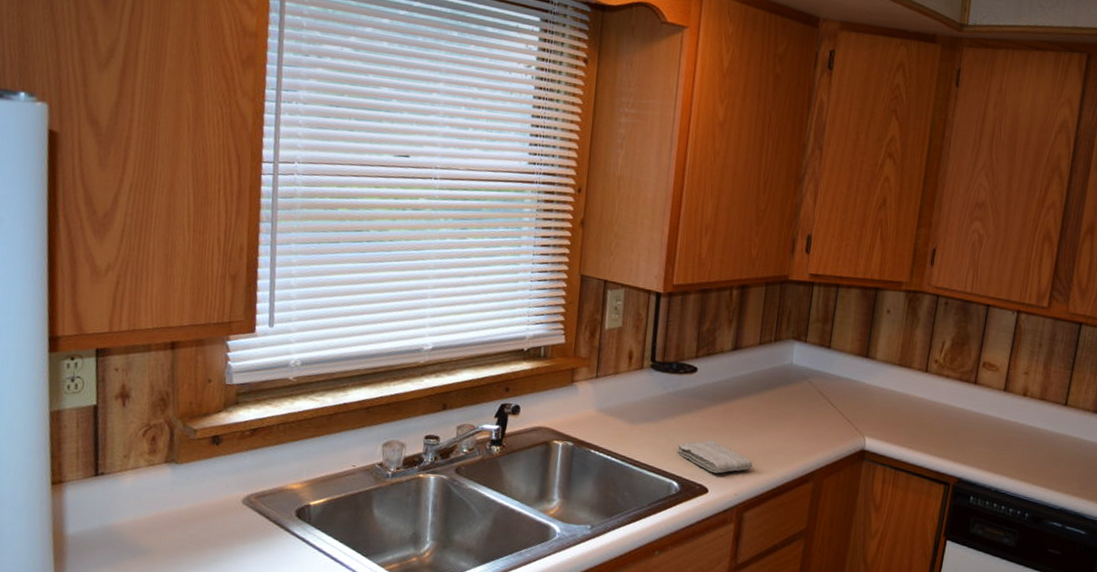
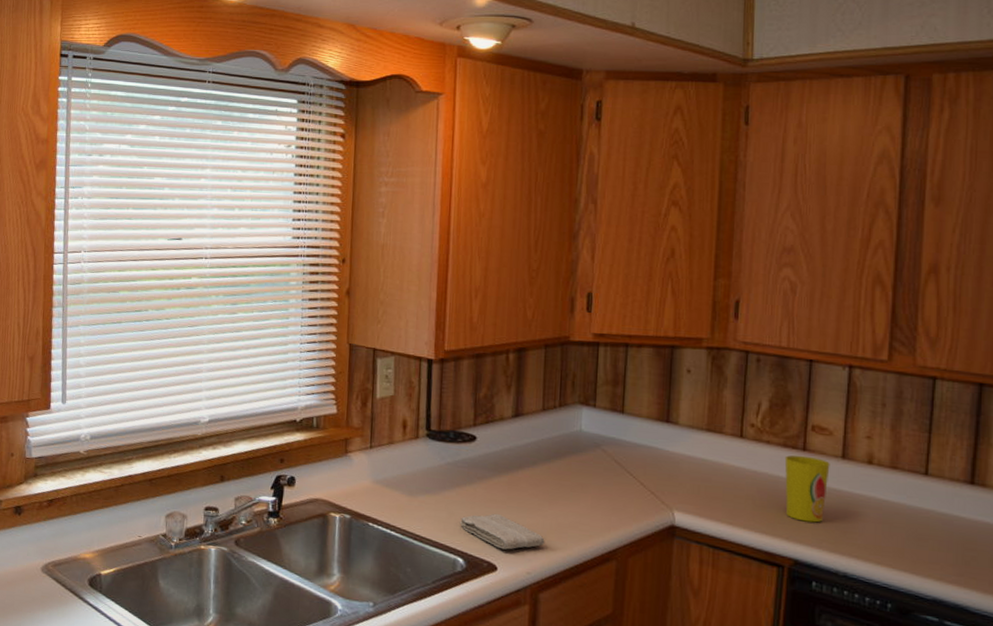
cup: none [956,388,994,446] -> present [784,455,830,523]

